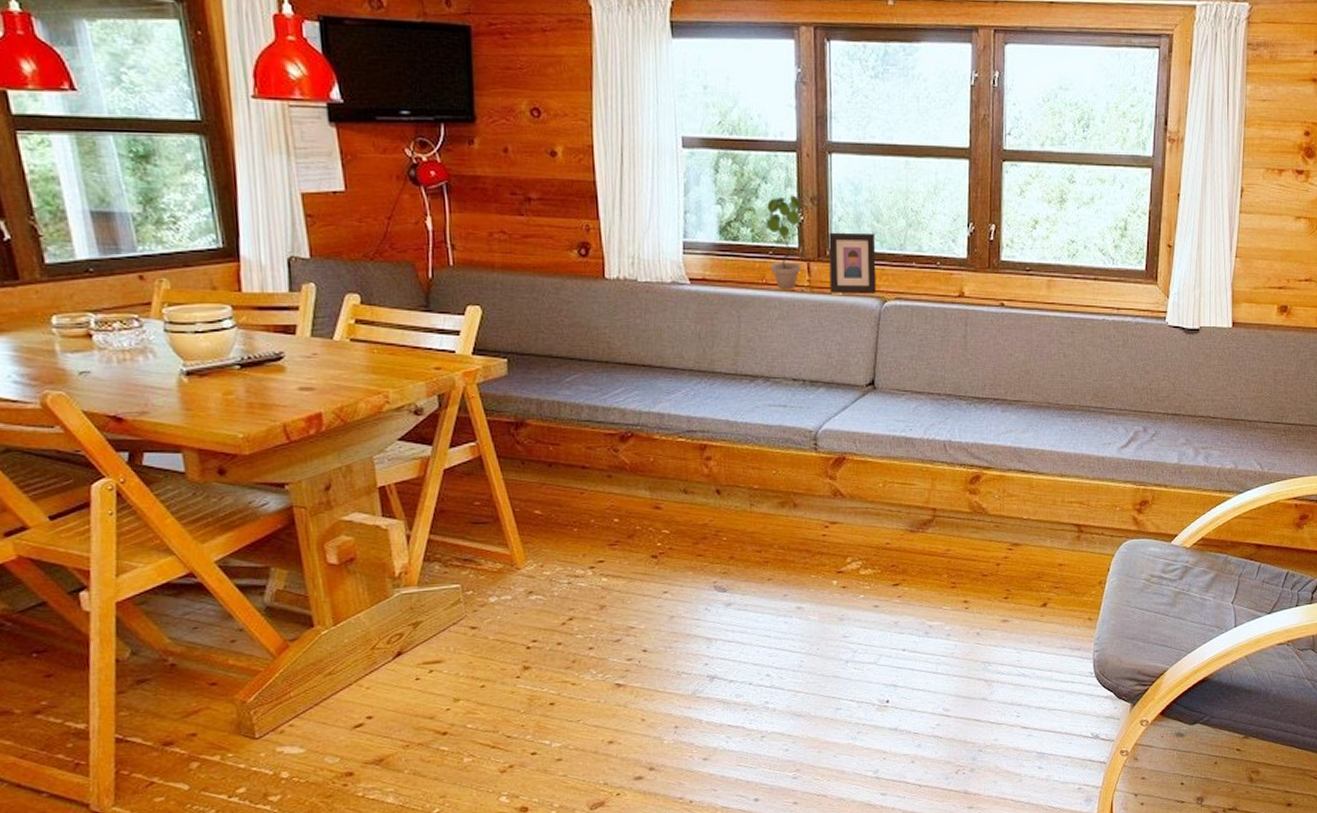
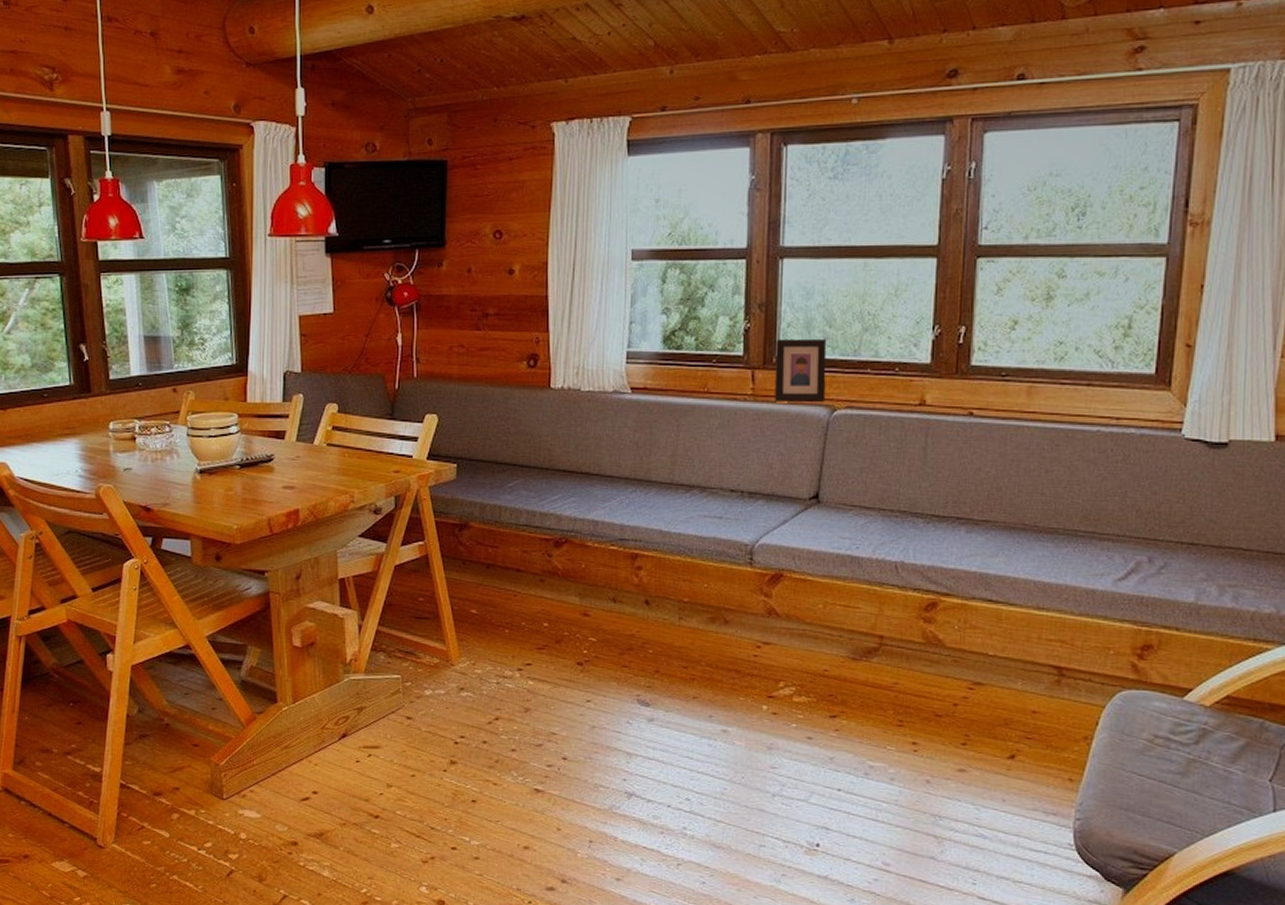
potted plant: present [766,195,802,290] -> none [711,302,749,398]

